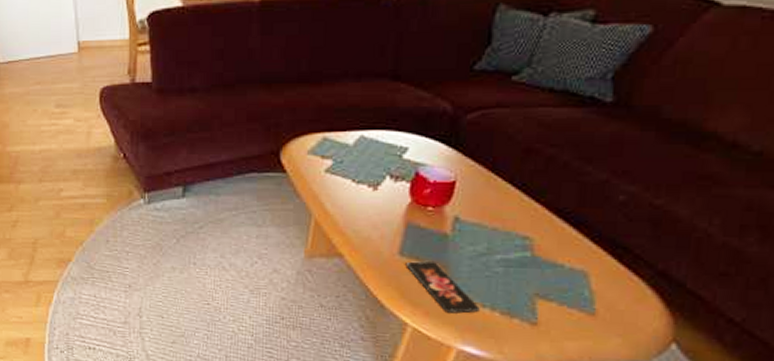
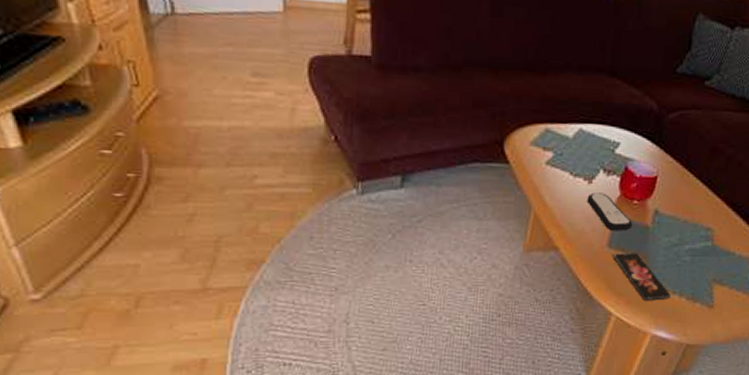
remote control: none [372,199,429,239] -> present [587,192,633,231]

